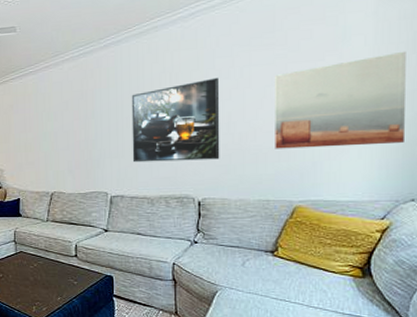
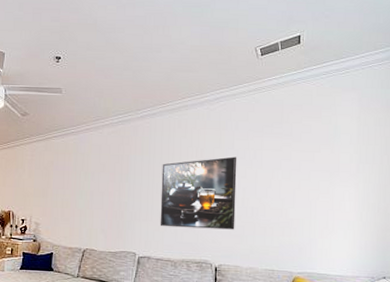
wall art: present [275,51,406,149] -> none [280,152,380,228]

